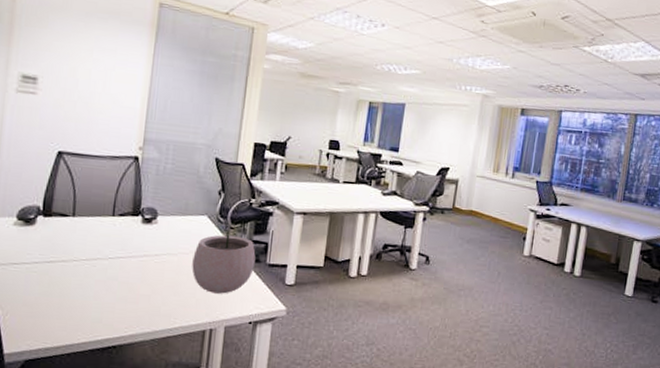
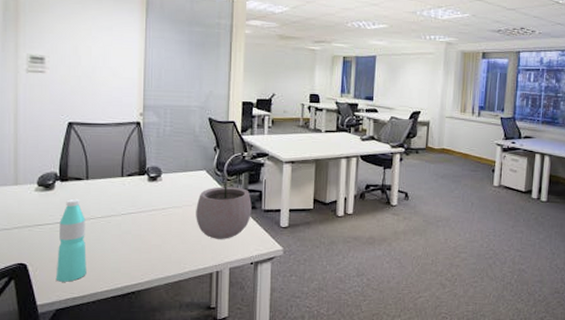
water bottle: none [27,237,68,330] -> present [55,199,87,282]

